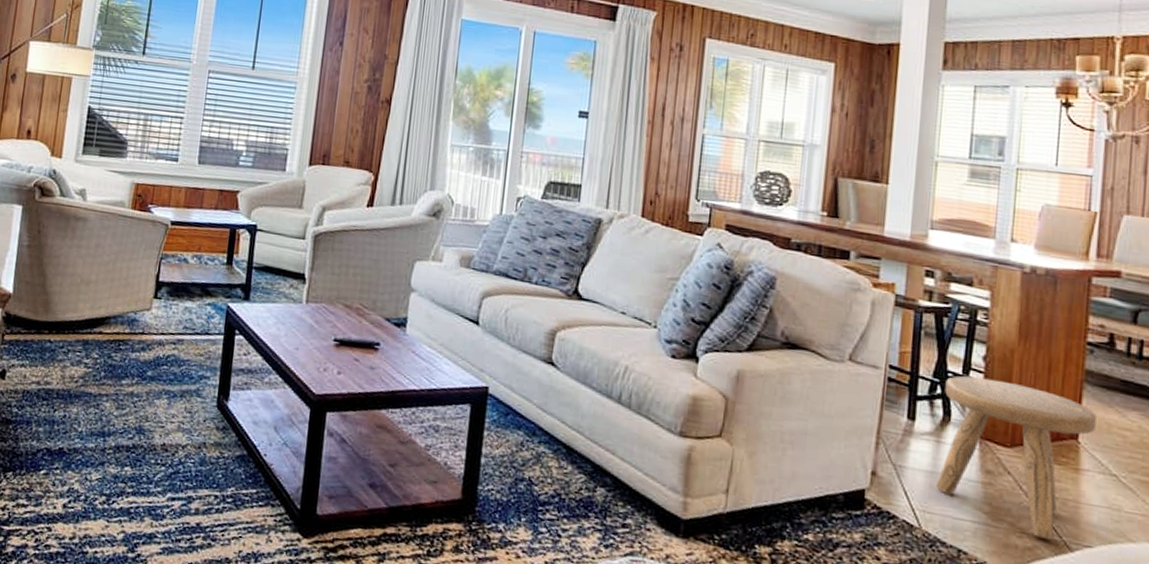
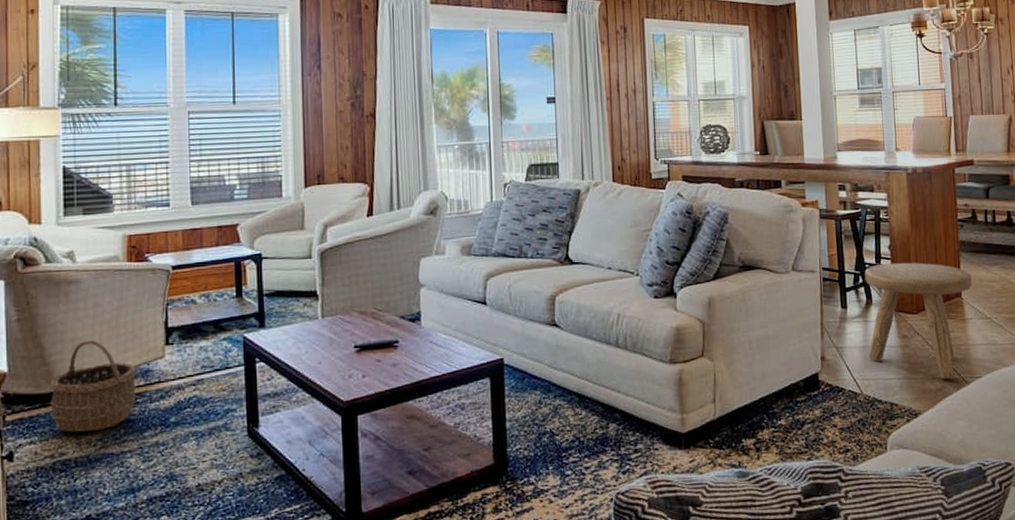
wicker basket: none [43,277,124,368] -> present [49,339,137,432]

